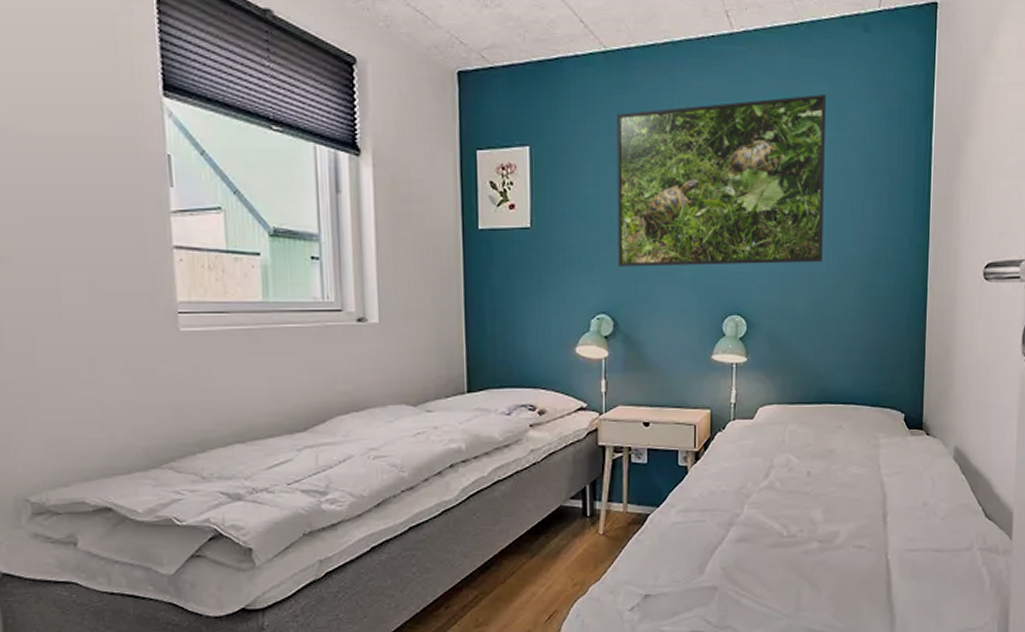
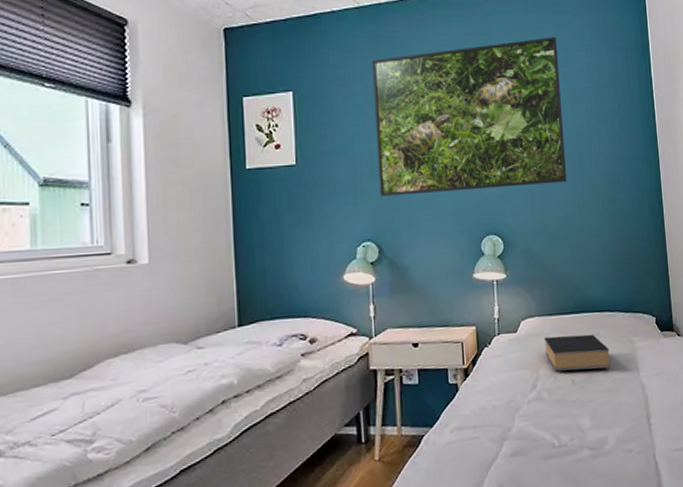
book: none [781,426,850,465] -> present [543,334,611,372]

